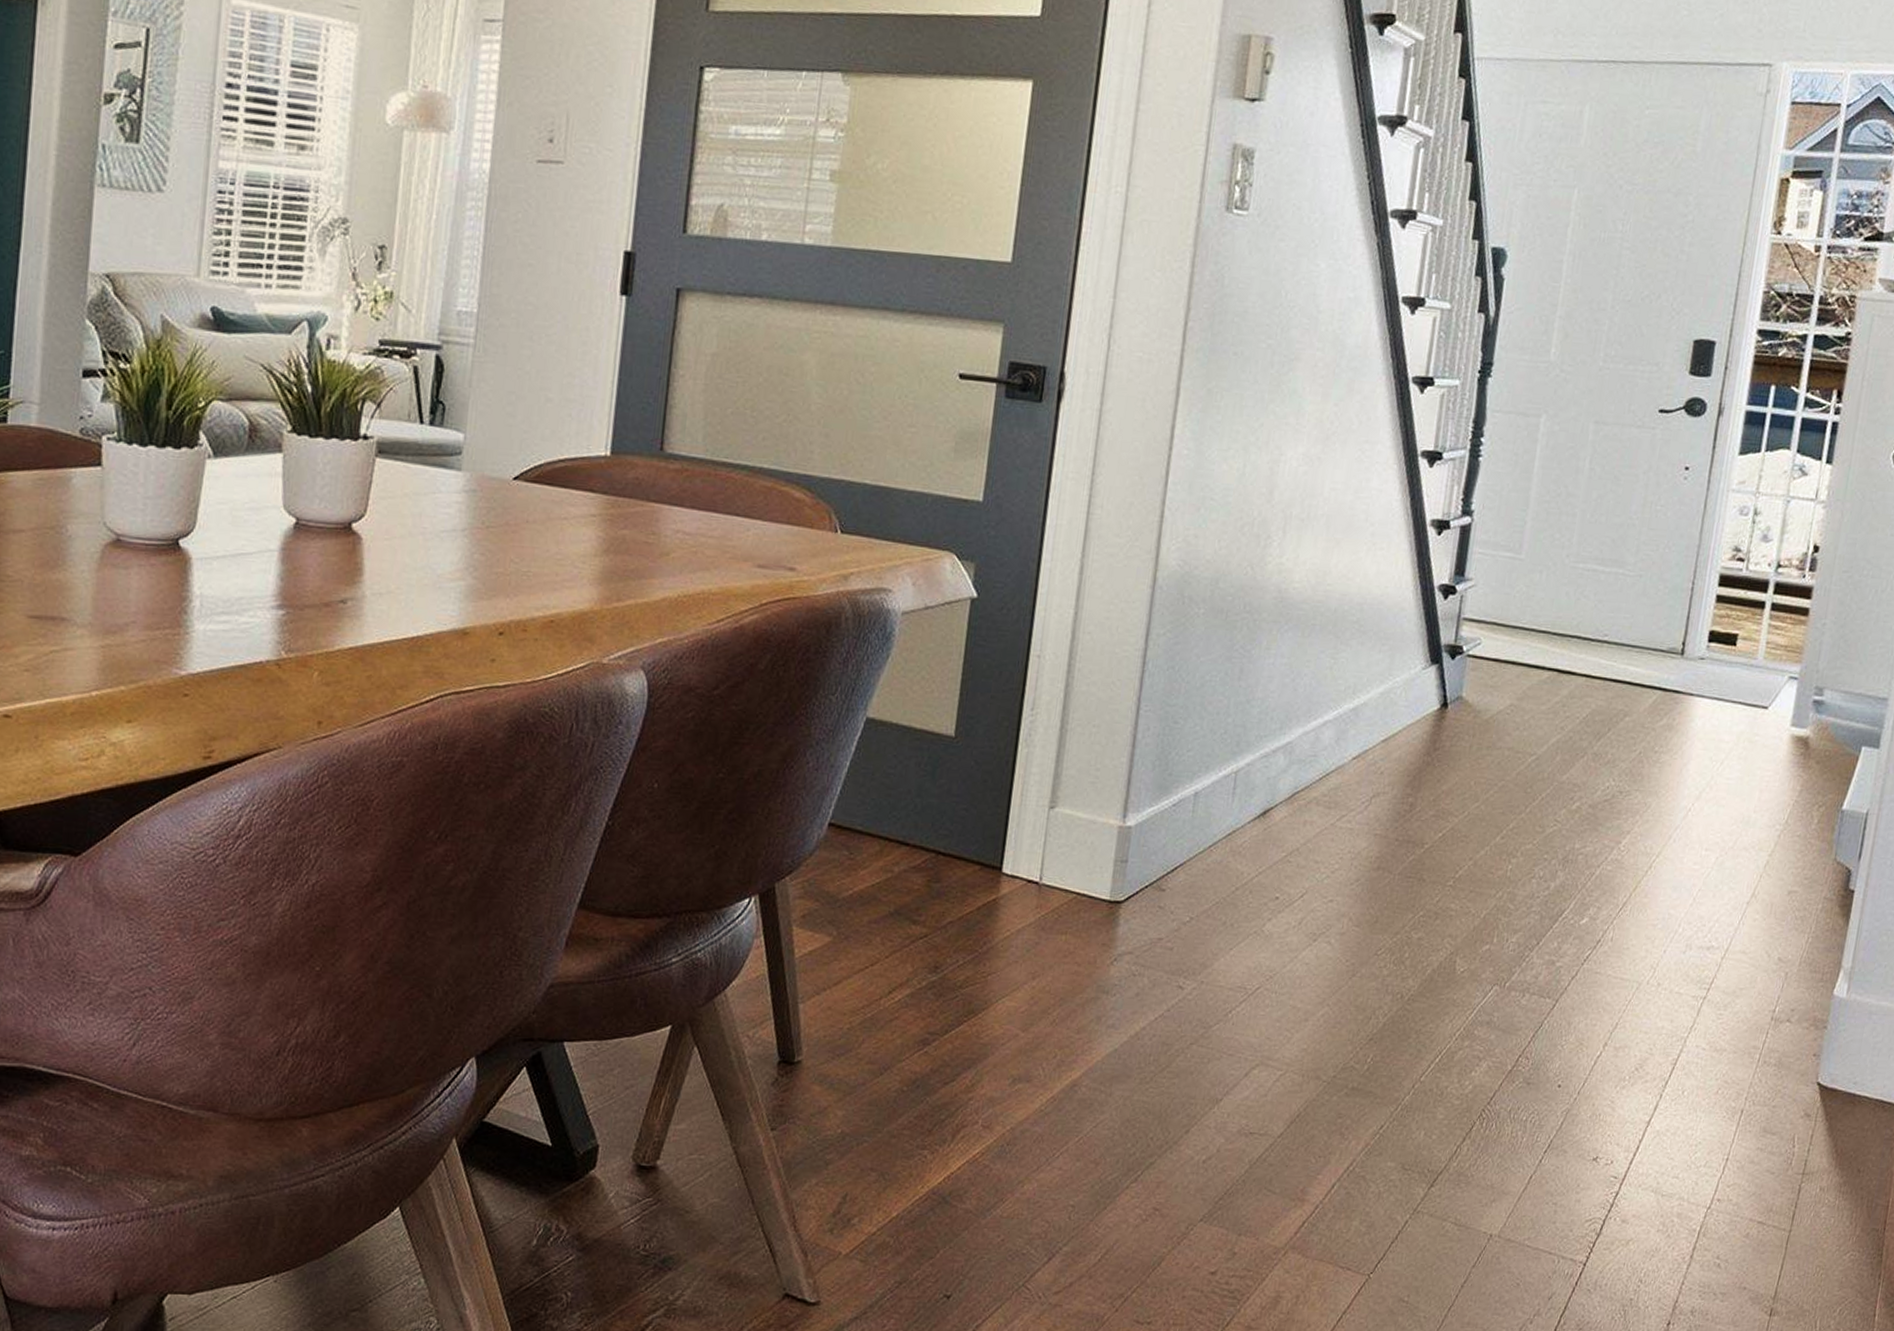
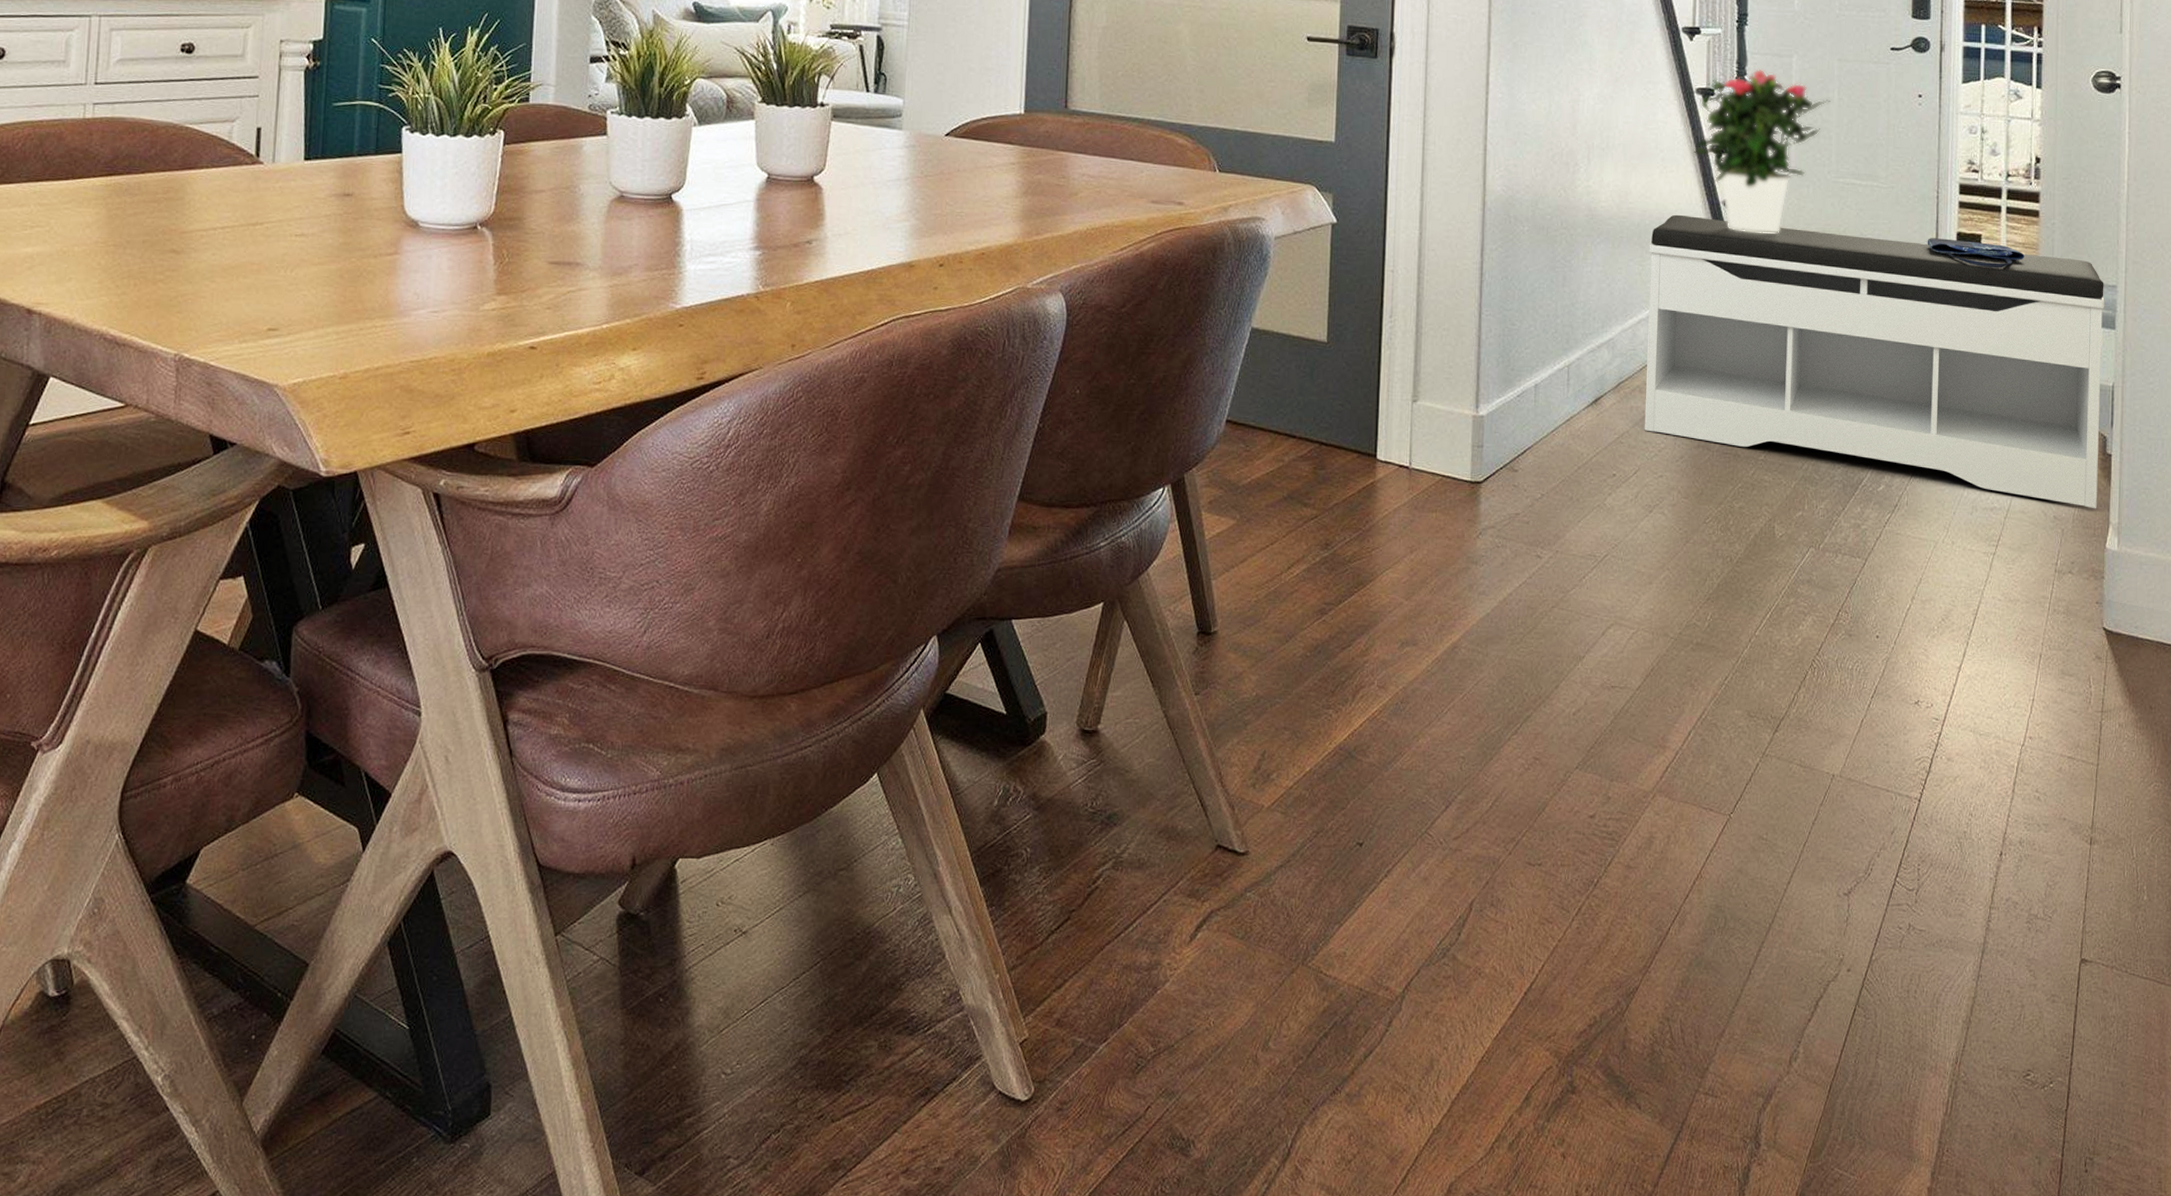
bench: none [1317,600,1874,951] -> present [1644,214,2105,509]
potted flower: none [1408,430,1580,626] -> present [1693,69,1831,234]
shopping bag: none [1672,636,1786,674] -> present [1927,238,2025,268]

